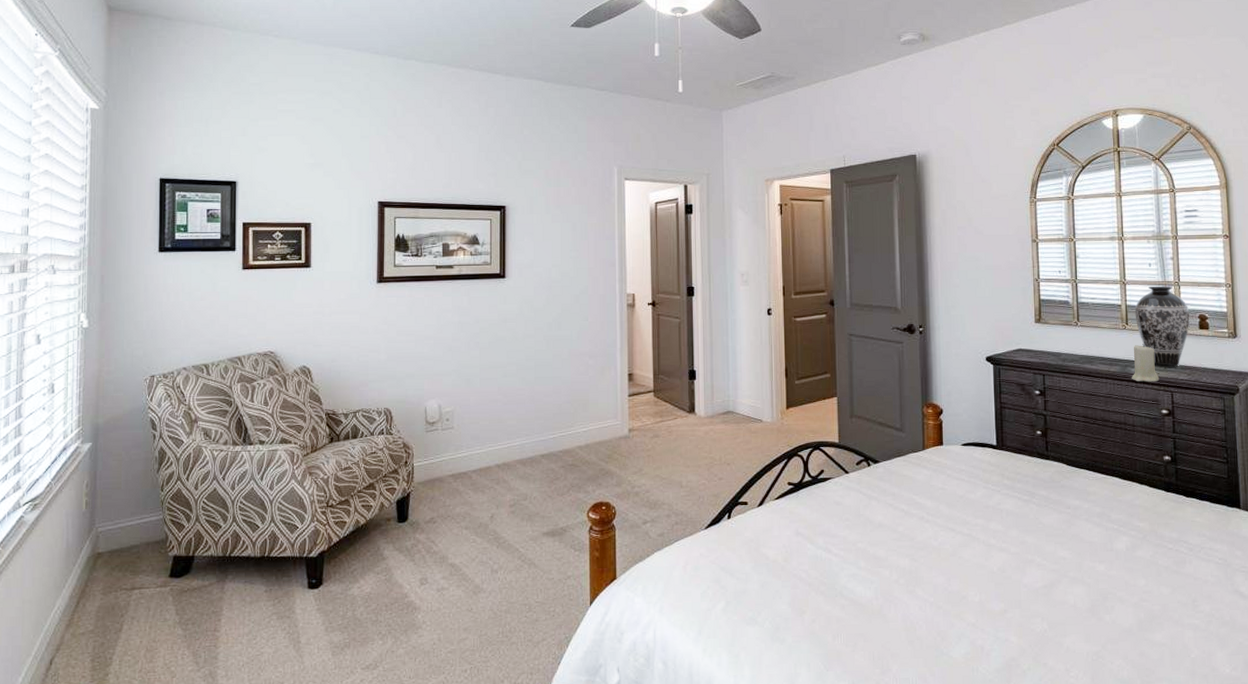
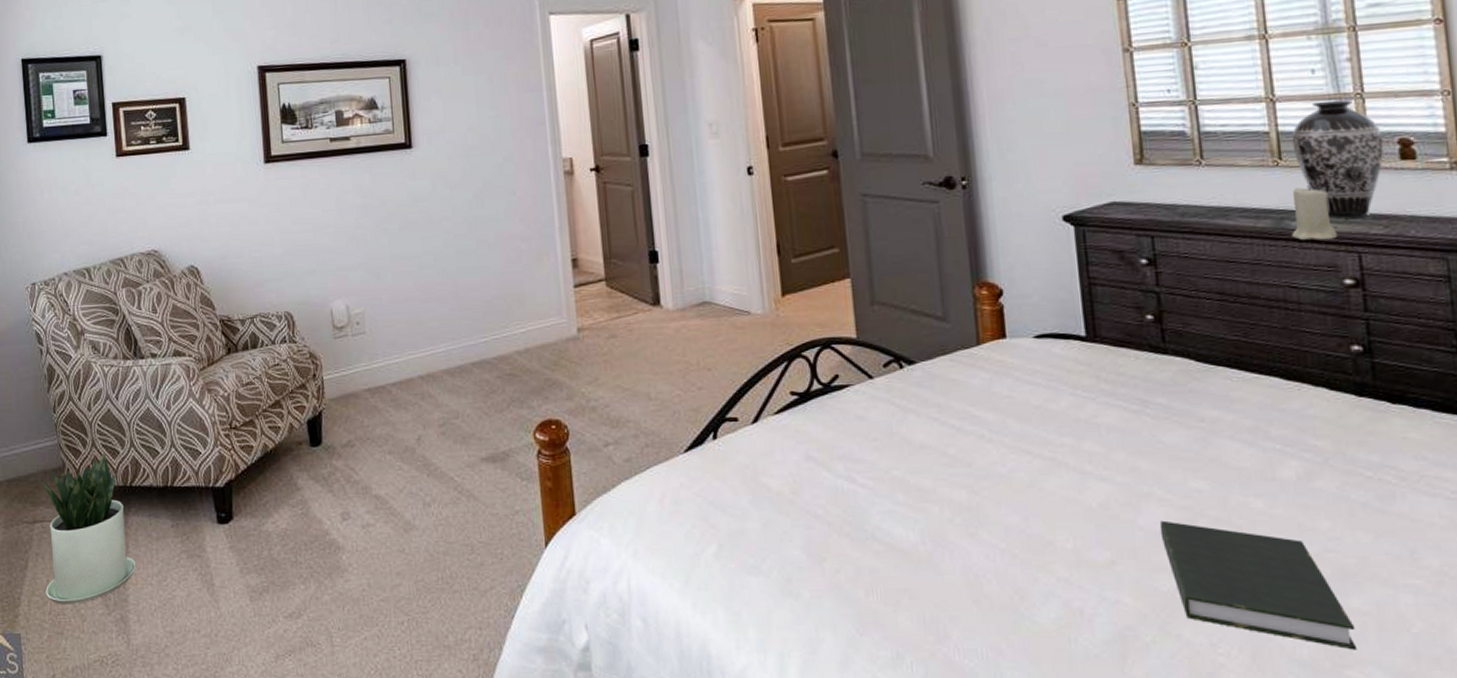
planter: none [138,527,229,663] -> present [41,453,137,605]
book: none [1037,580,1158,671] -> present [1159,520,1358,650]

